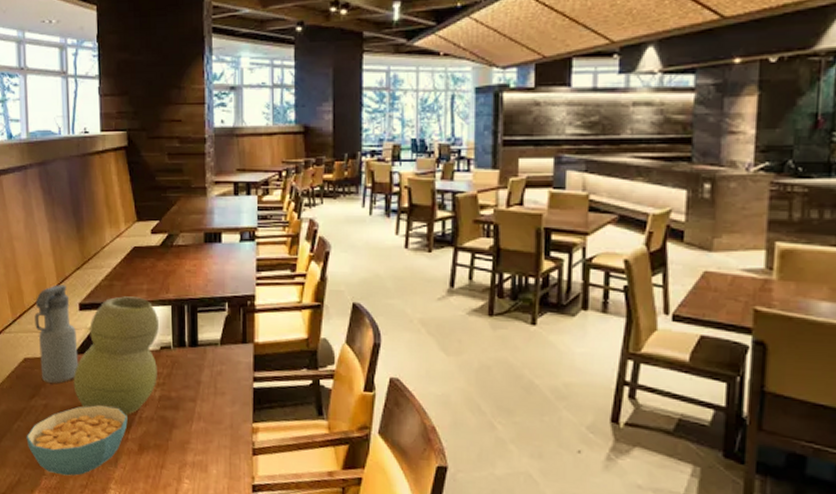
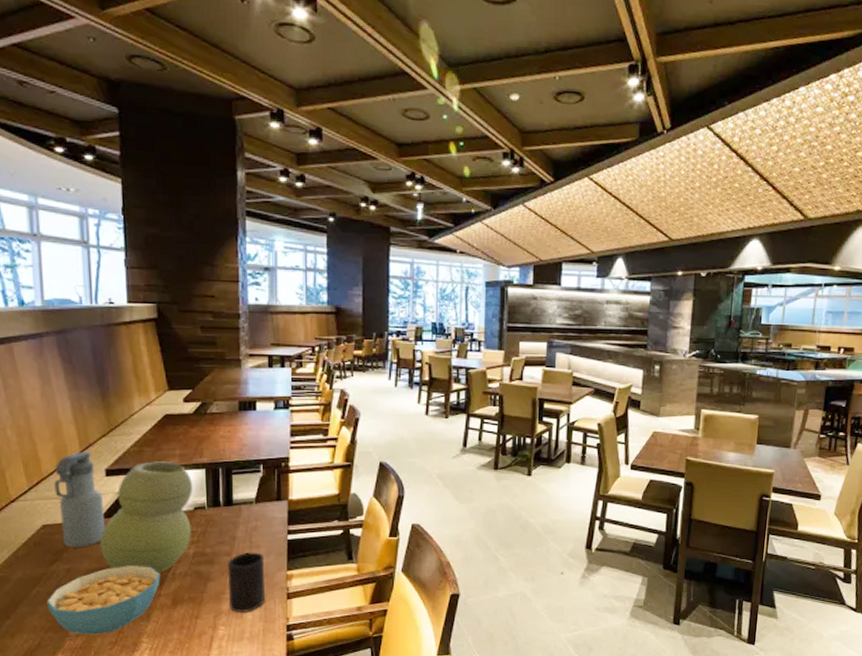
cup: none [192,399,231,467] -> present [227,552,266,613]

